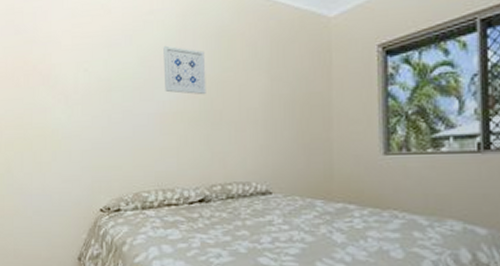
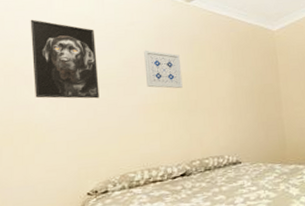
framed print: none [47,10,114,104] -> present [30,19,99,99]

